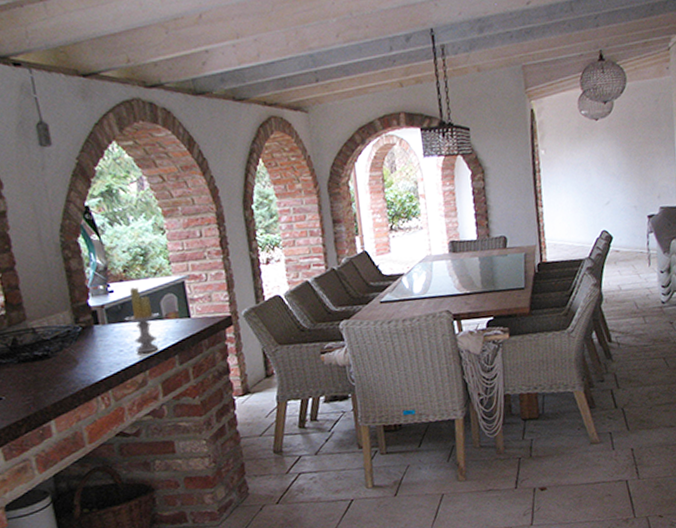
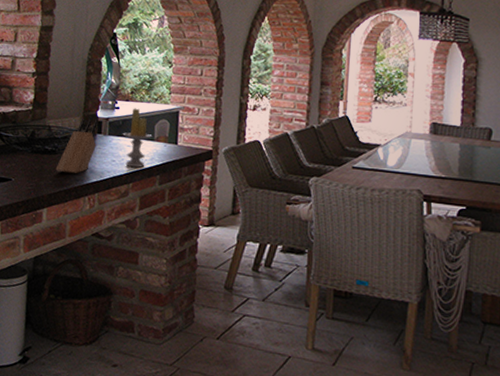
knife block: none [53,309,97,377] -> present [55,119,99,174]

